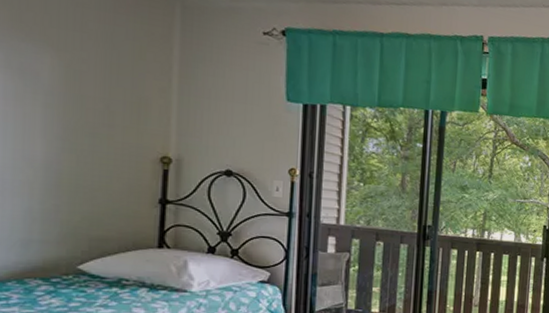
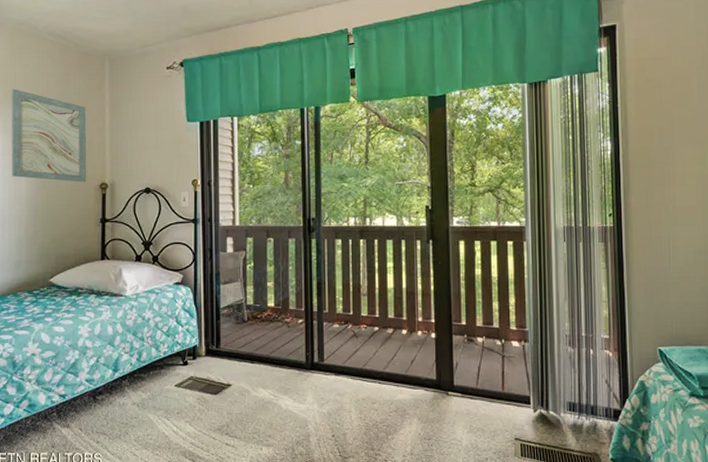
wall art: none [19,12,143,152] -> present [12,88,87,182]

